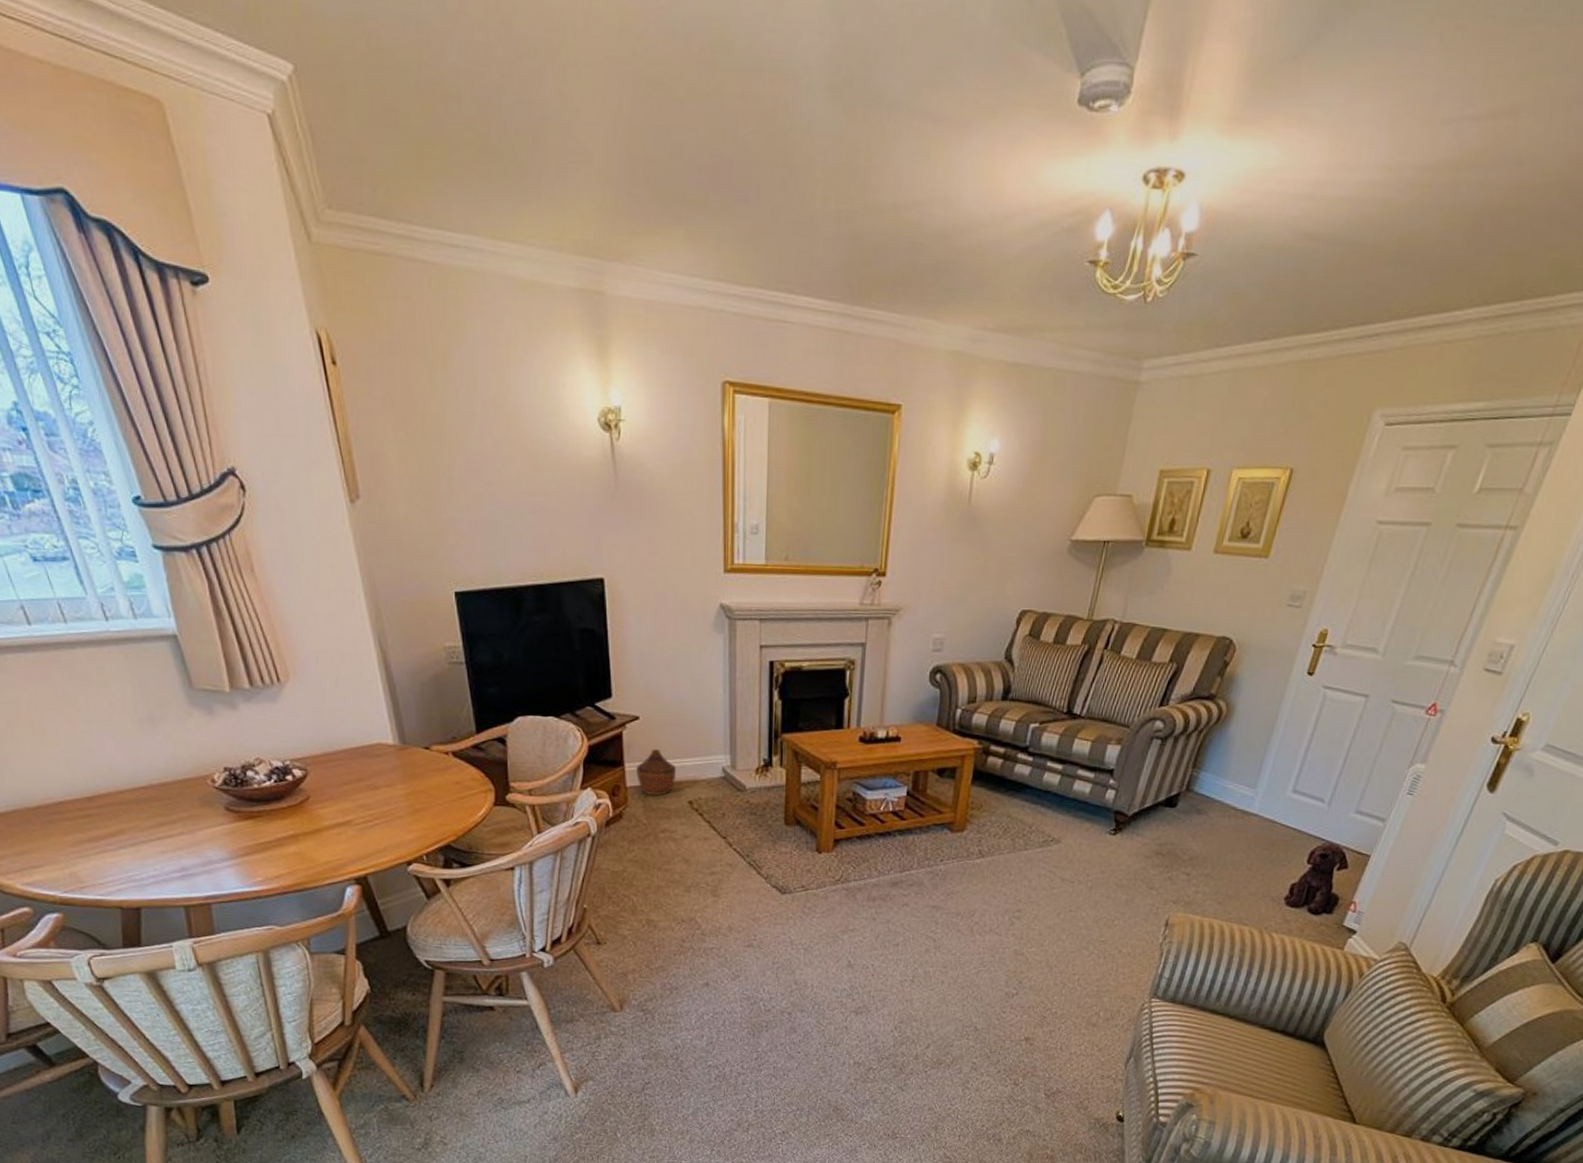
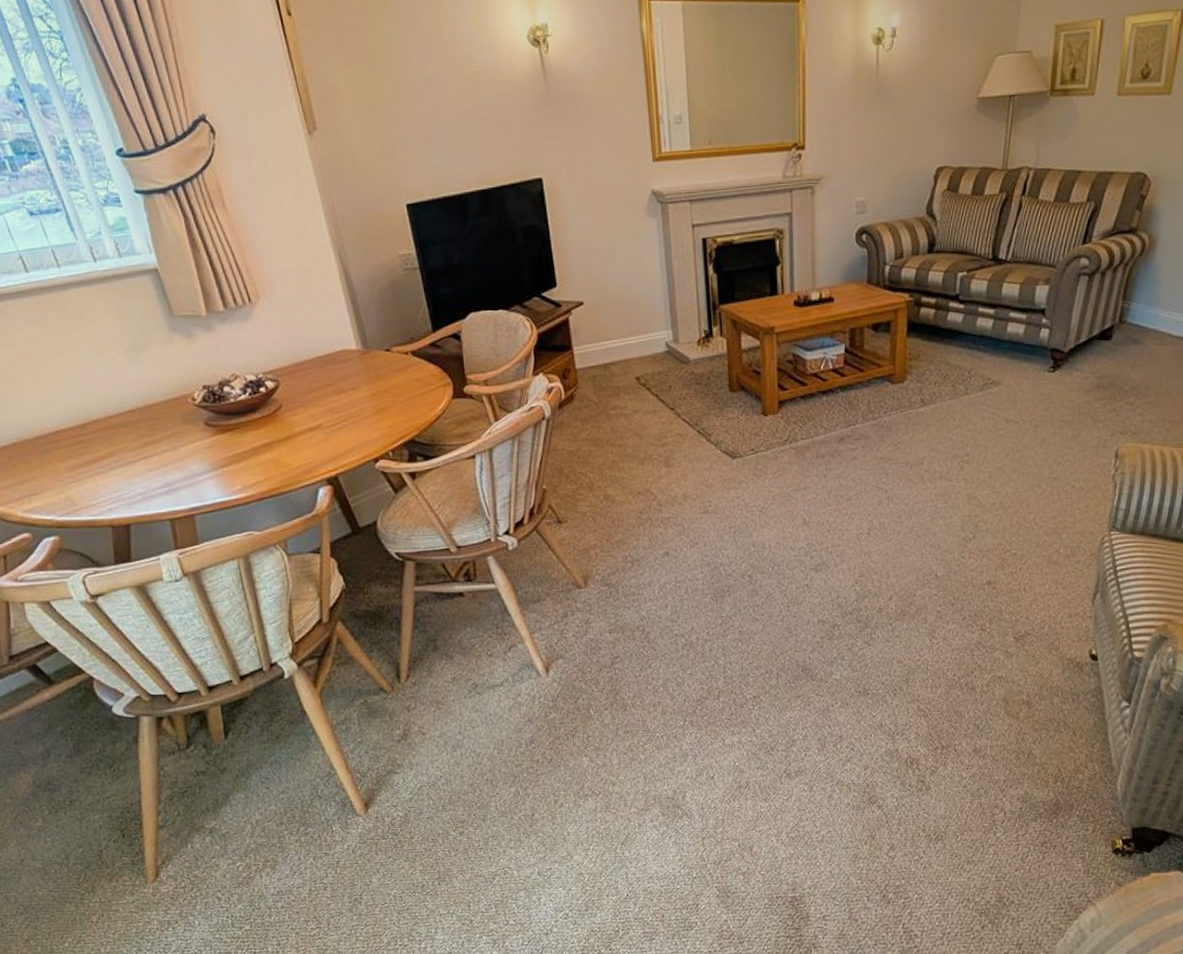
woven basket: present [636,749,677,796] -> none [584,331,623,375]

